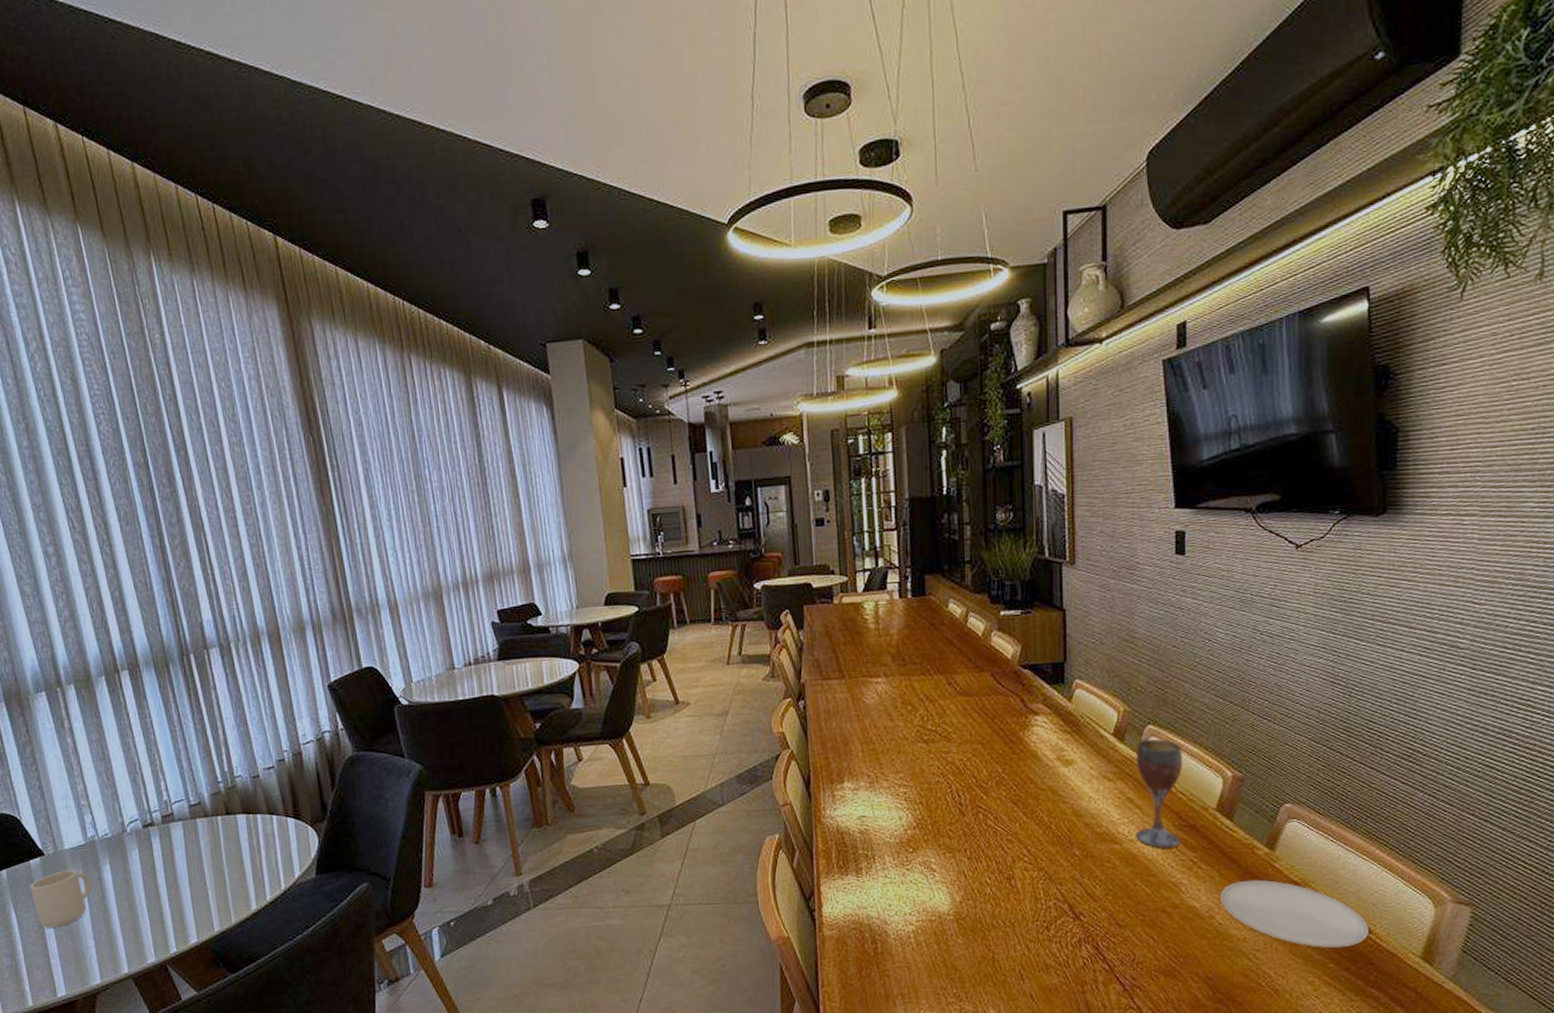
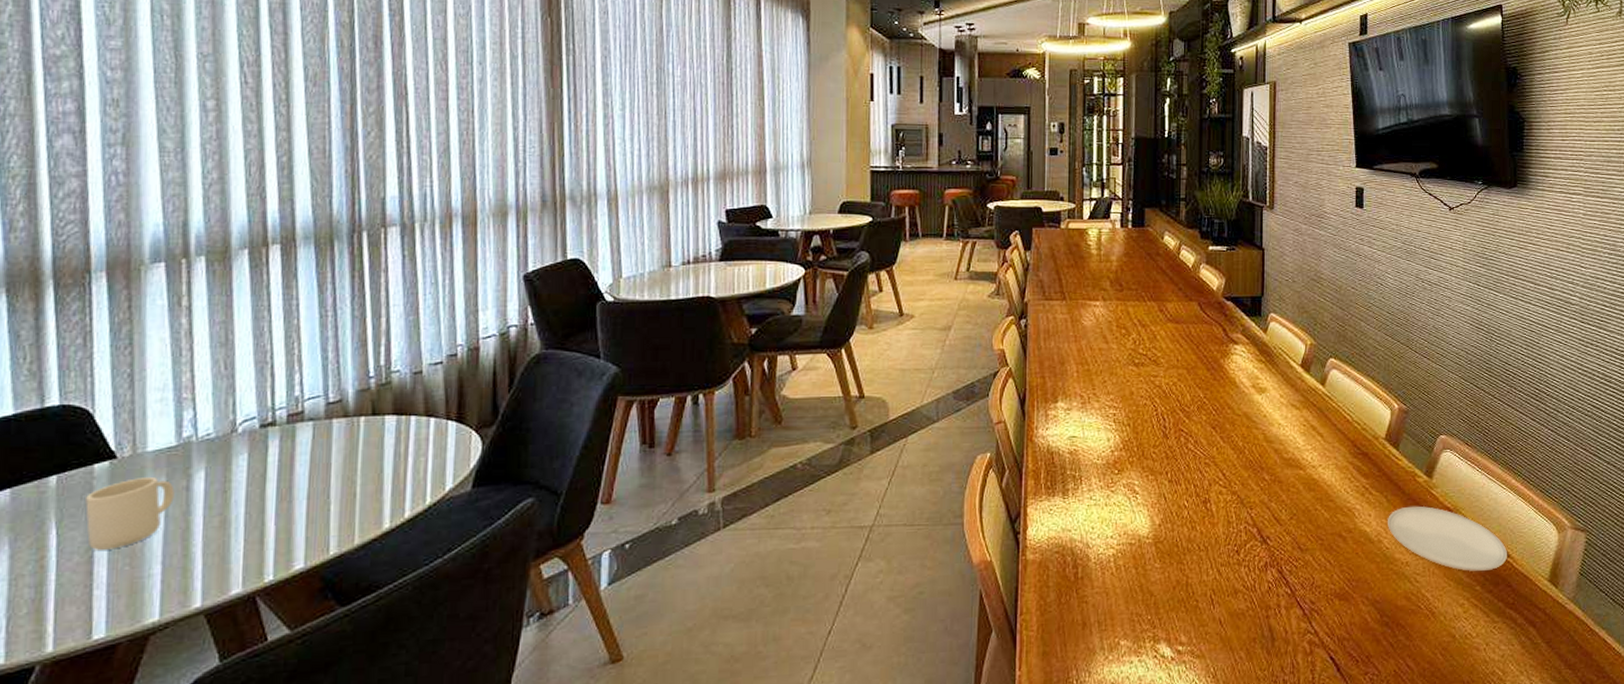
cup: present [1135,739,1183,848] -> none [1317,372,1359,474]

